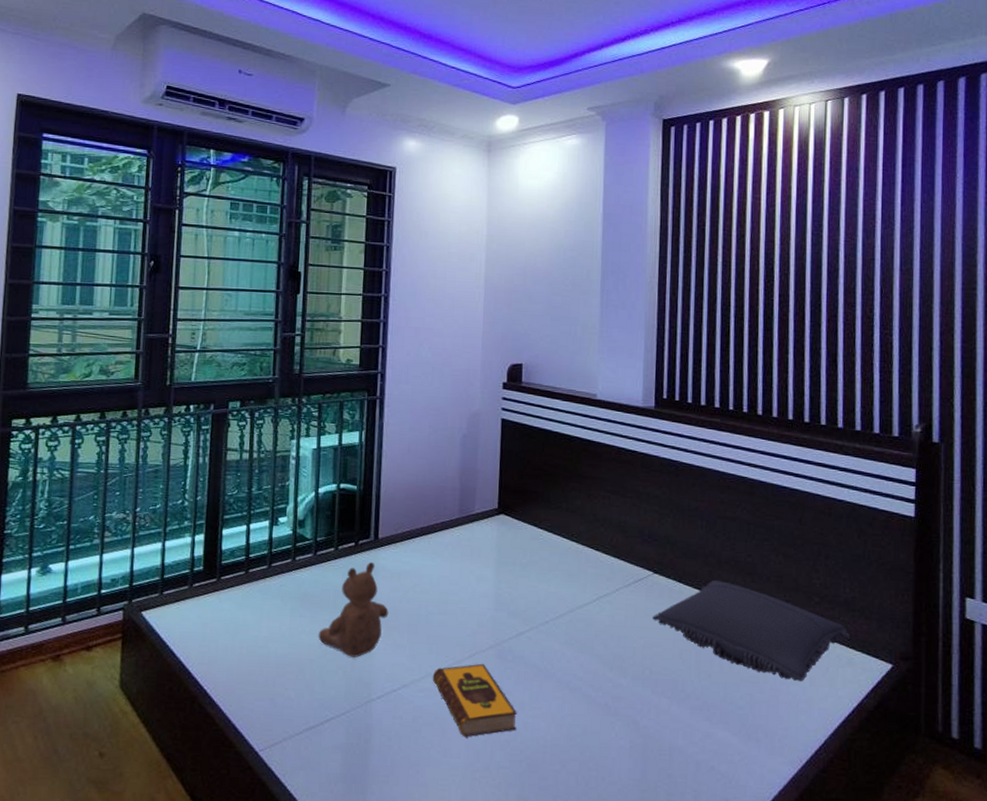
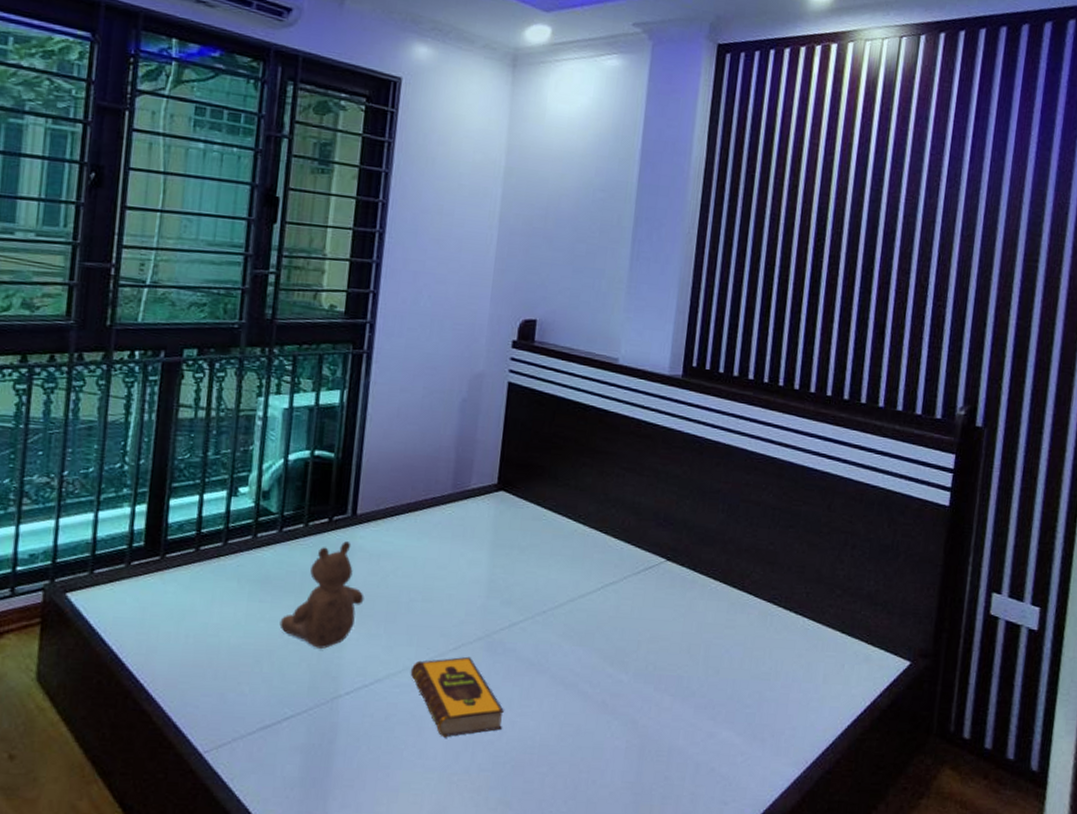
pillow: present [652,579,851,681] -> none [660,568,871,678]

